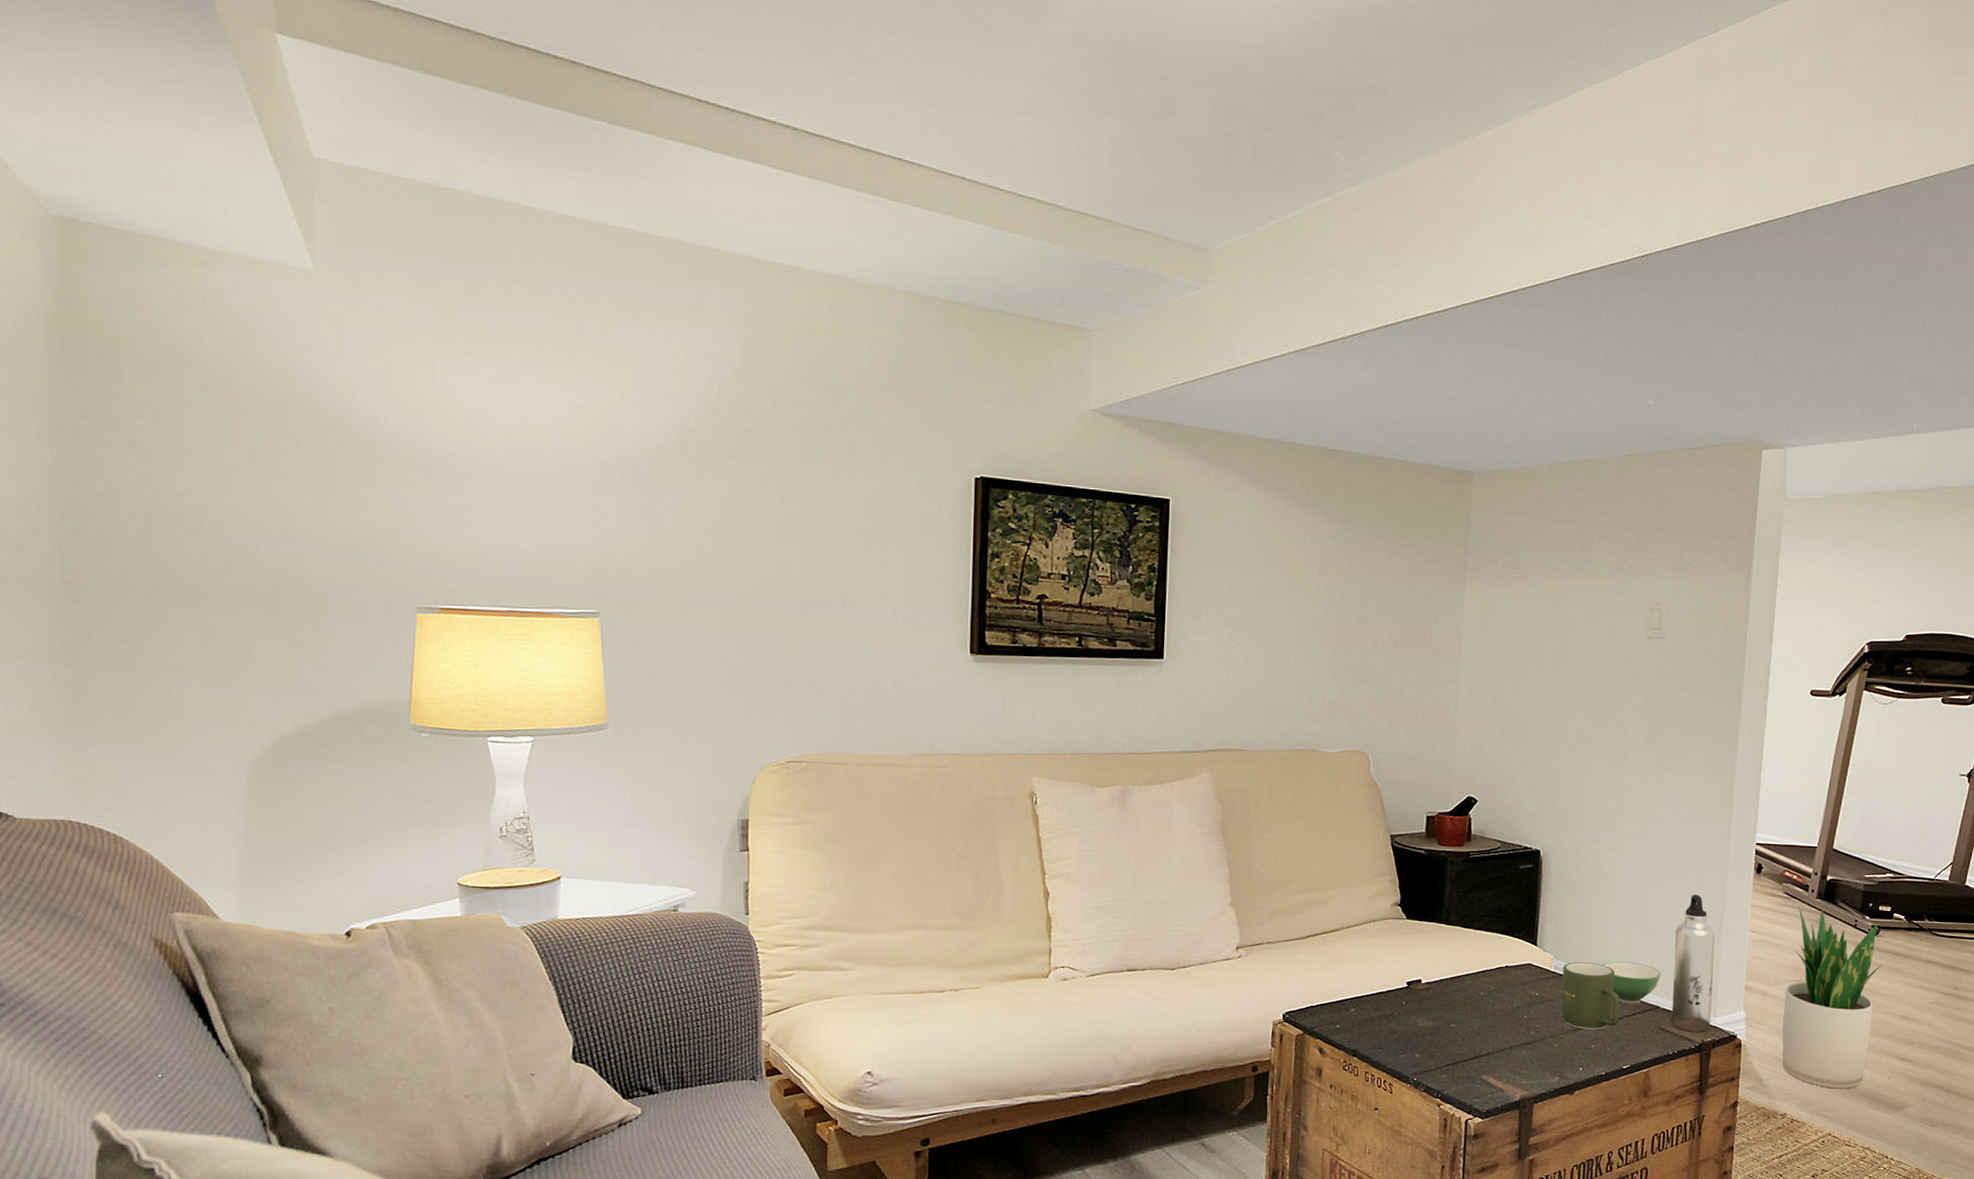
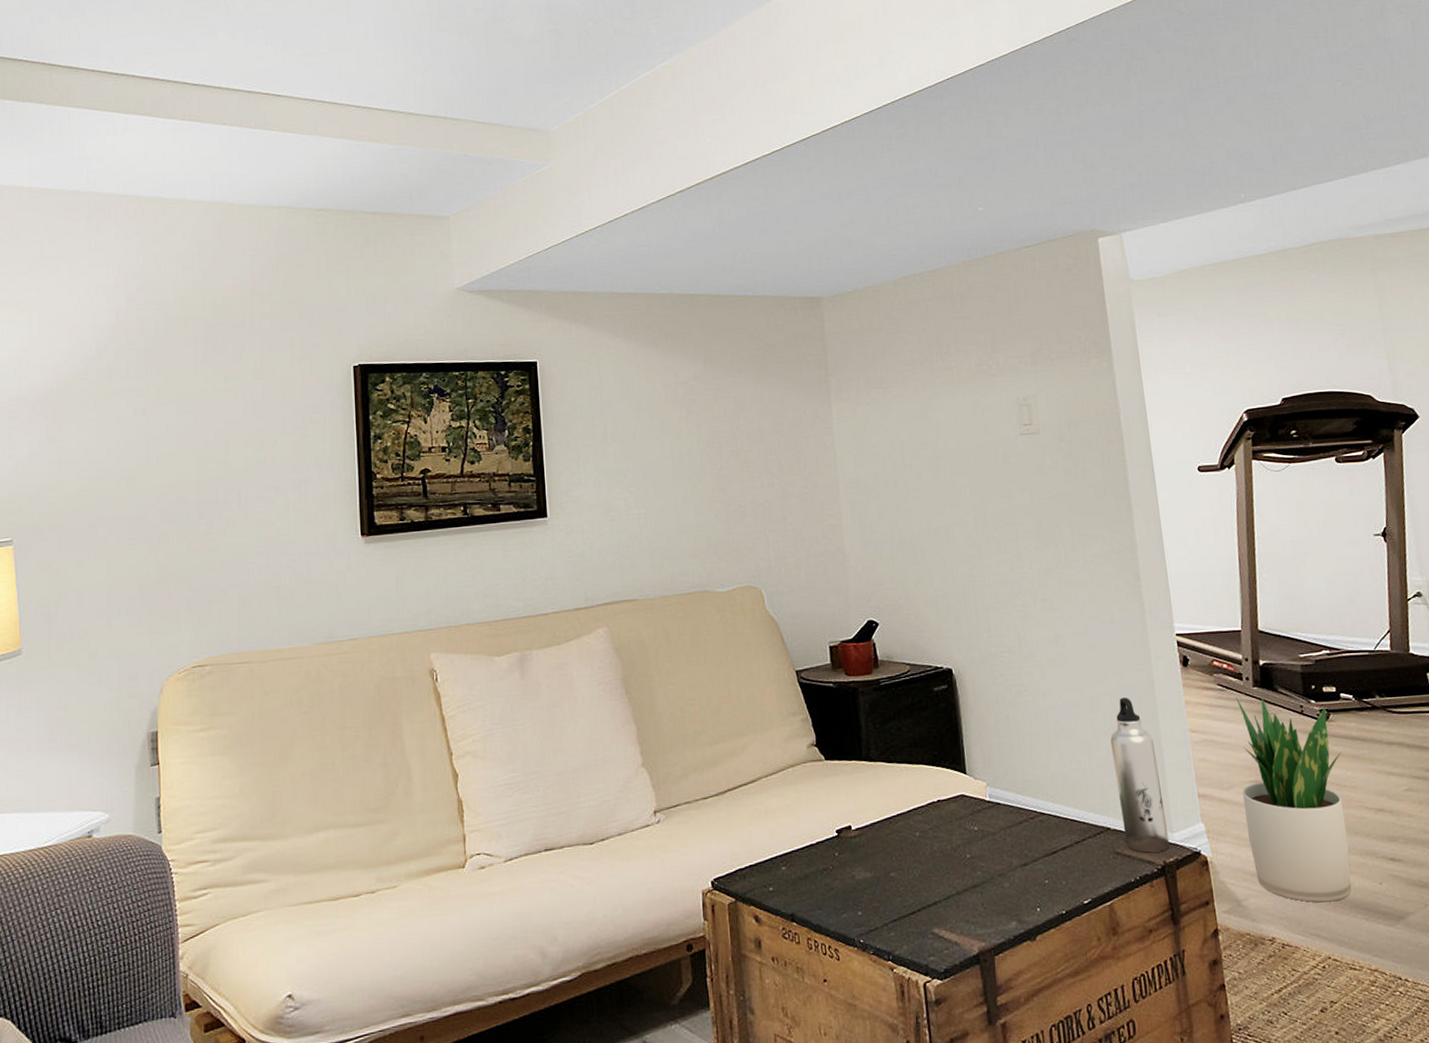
mug: present [1562,962,1620,1030] -> none [999,786,1069,864]
bowl: present [1601,961,1662,1005] -> none [1039,780,1106,830]

